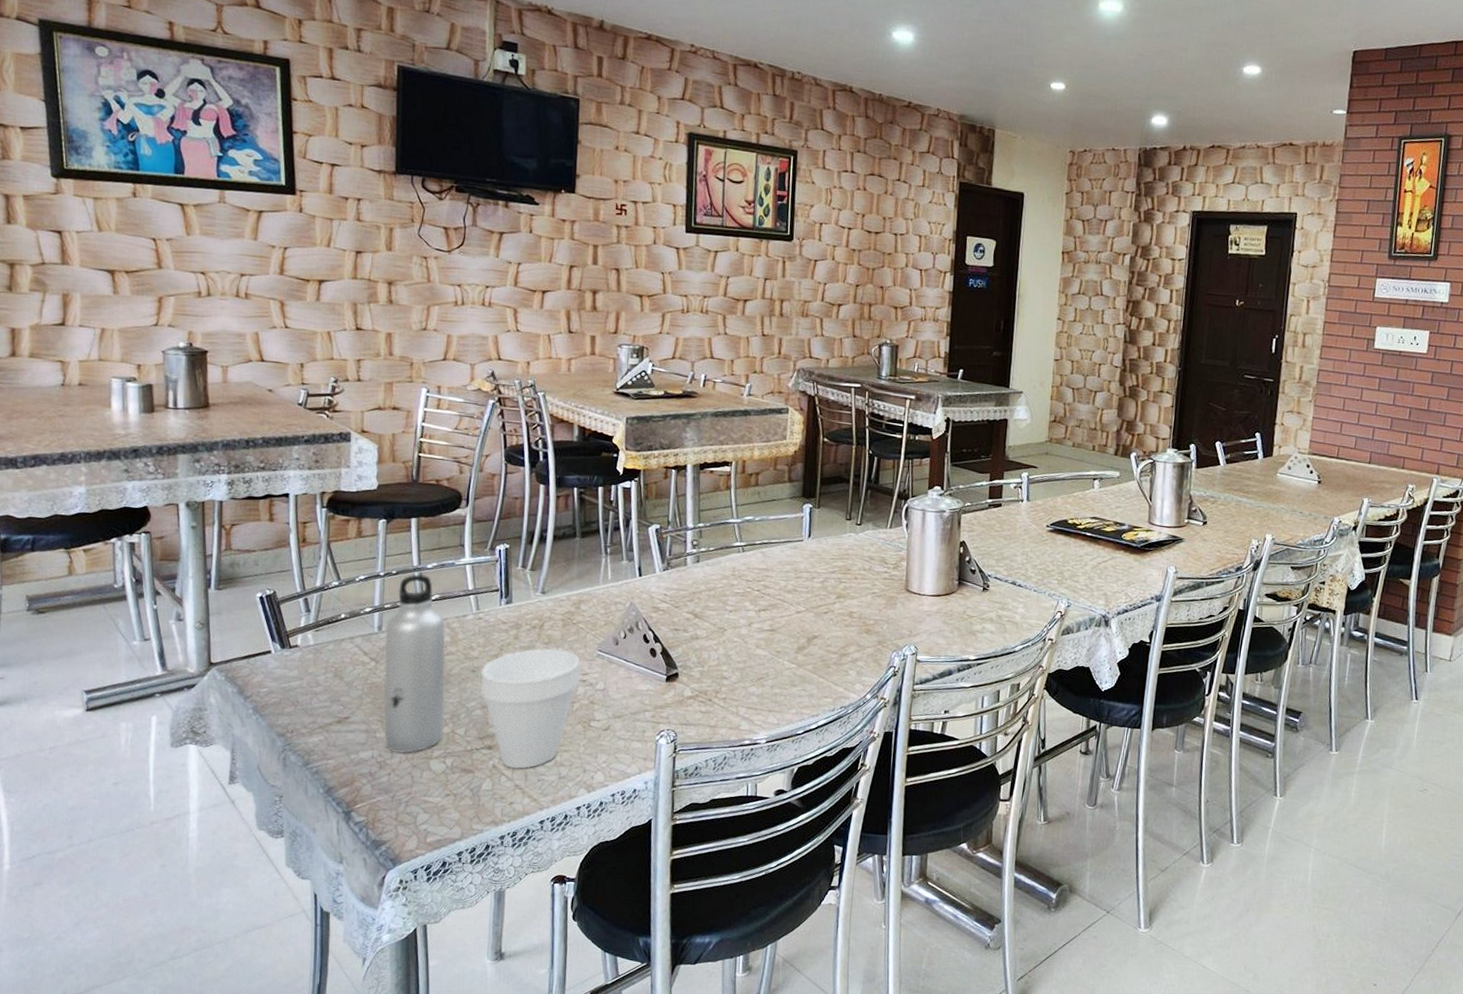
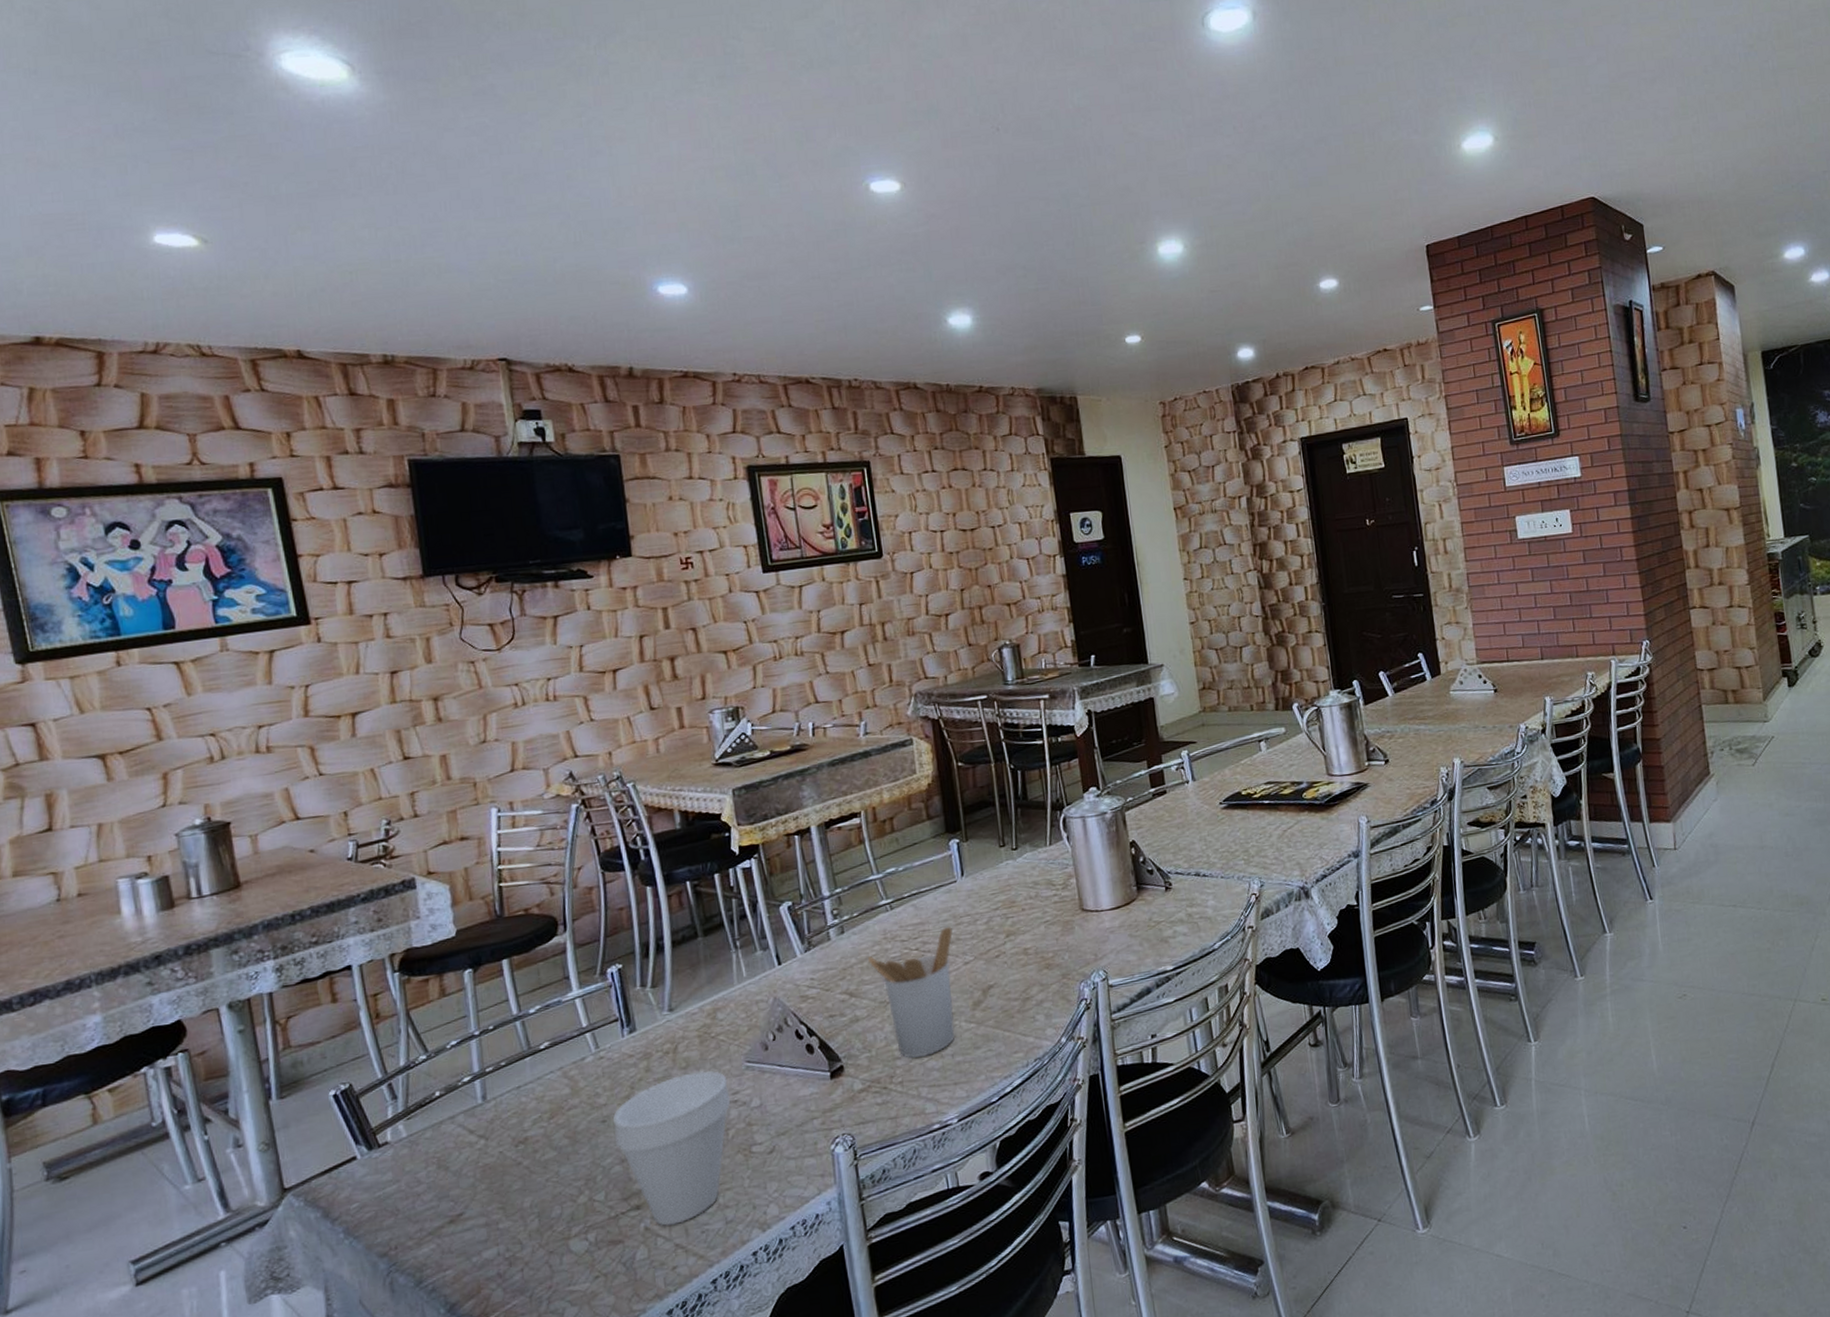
water bottle: present [384,574,446,753] -> none [489,1021,580,1242]
utensil holder: none [715,578,792,682] -> present [867,927,955,1058]

